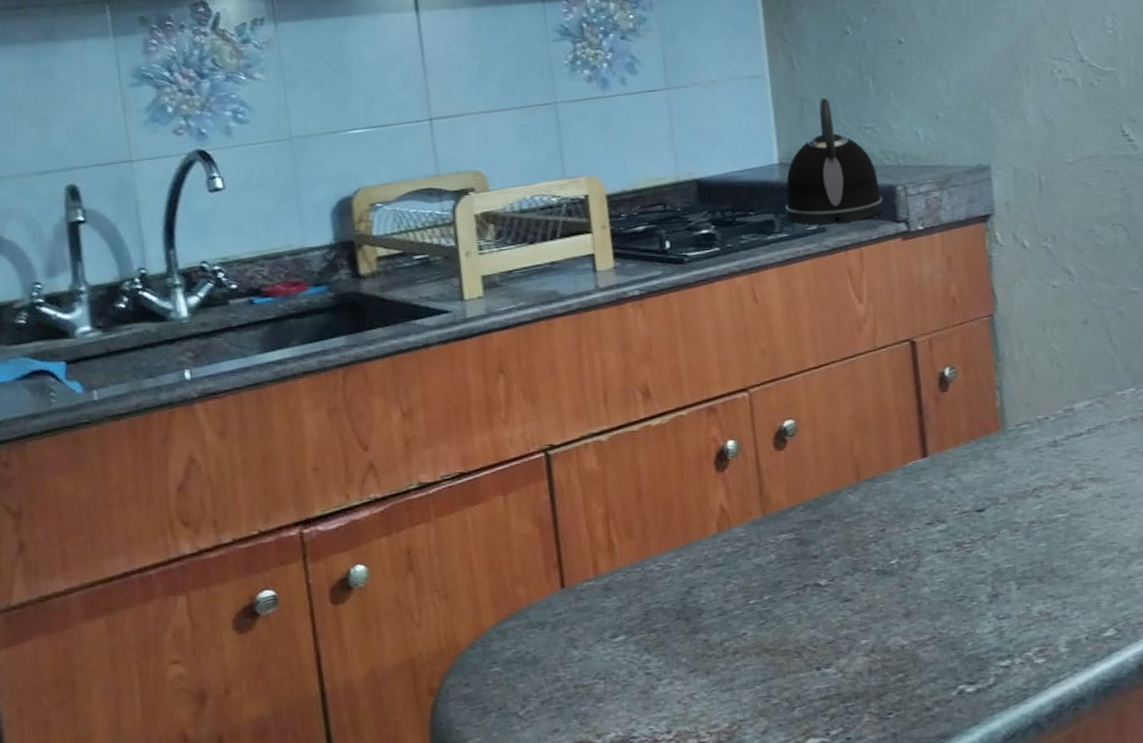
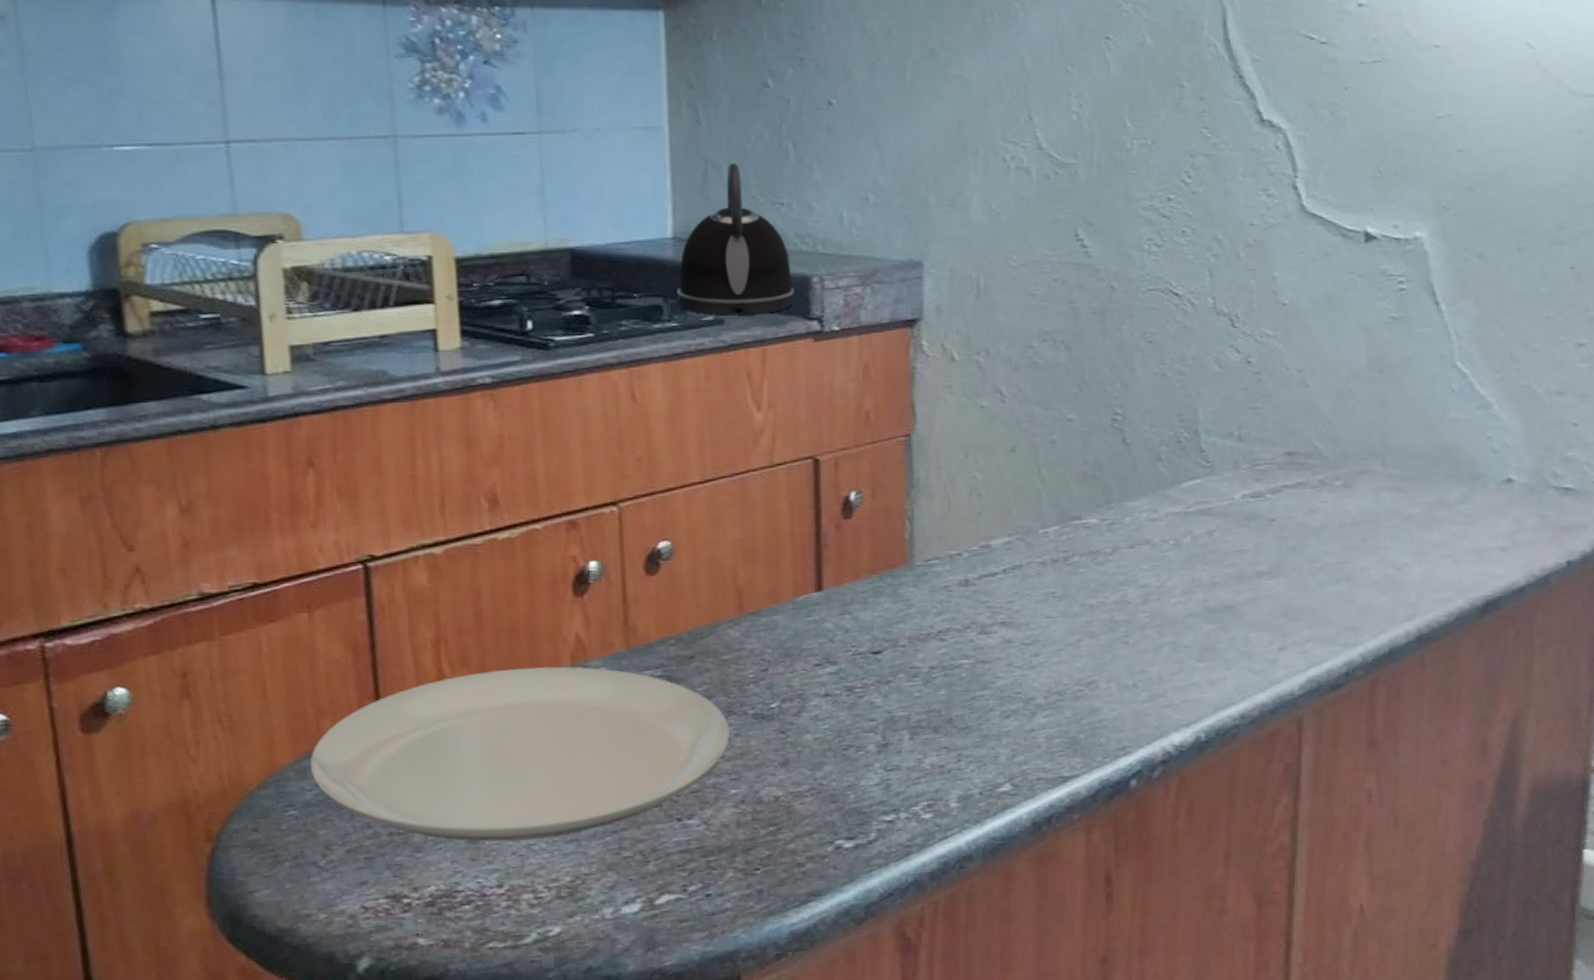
plate: none [508,533,857,692] -> present [309,666,730,842]

